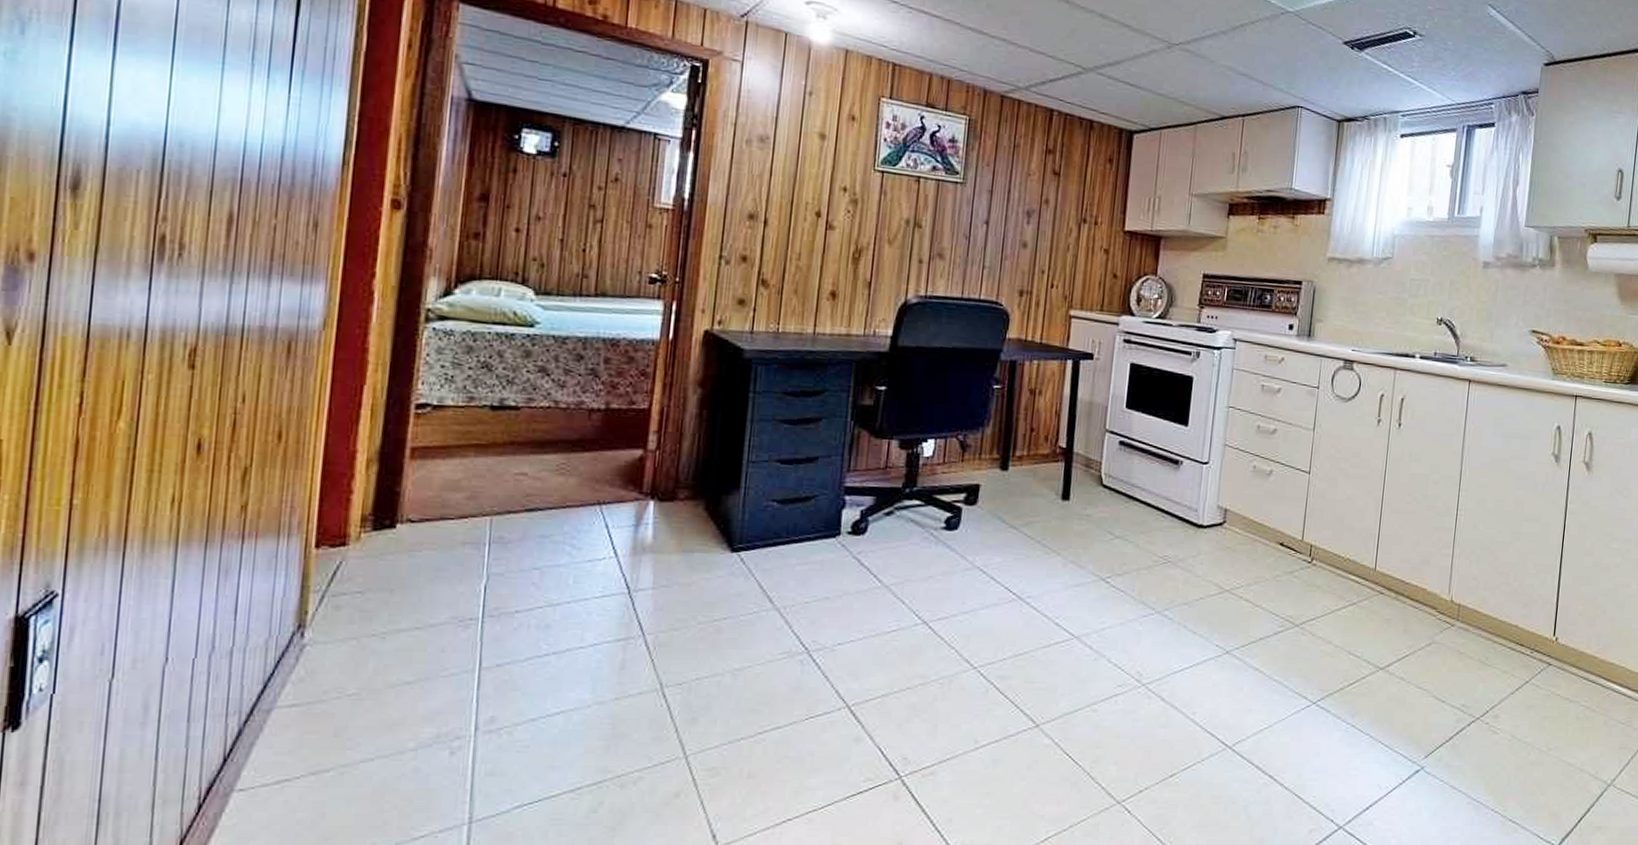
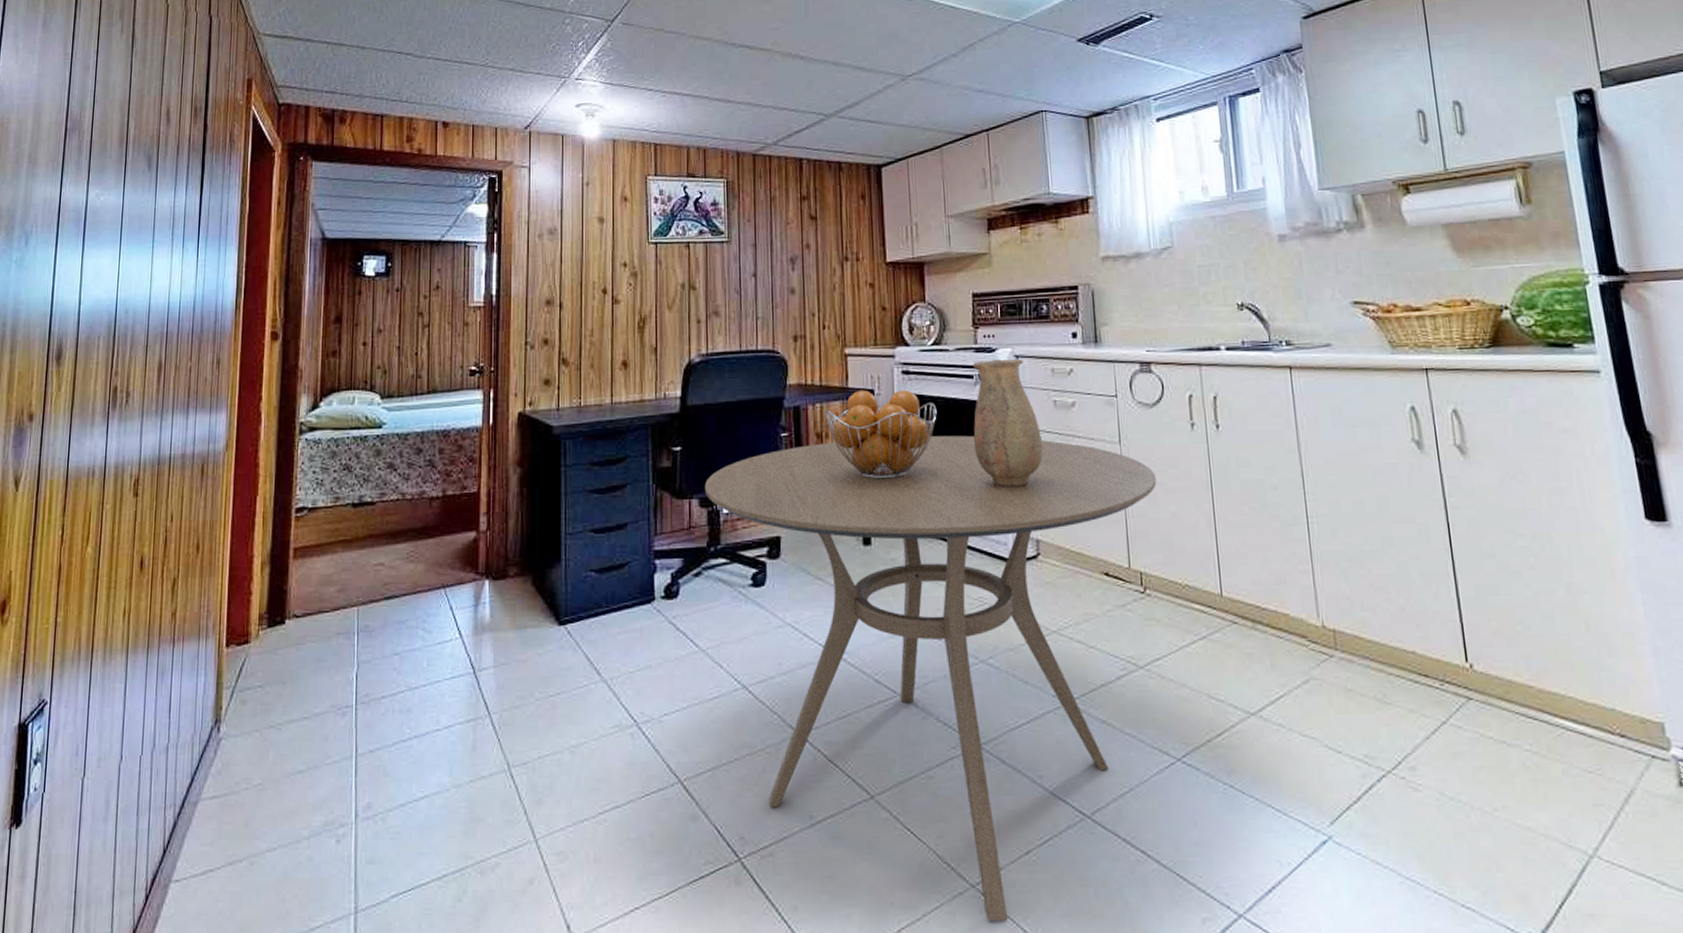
dining table: none [906,399,1340,833] -> present [704,435,1157,923]
fruit basket: none [1042,352,1152,441] -> present [826,389,937,479]
pitcher: none [1181,339,1246,460] -> present [973,359,1043,487]

